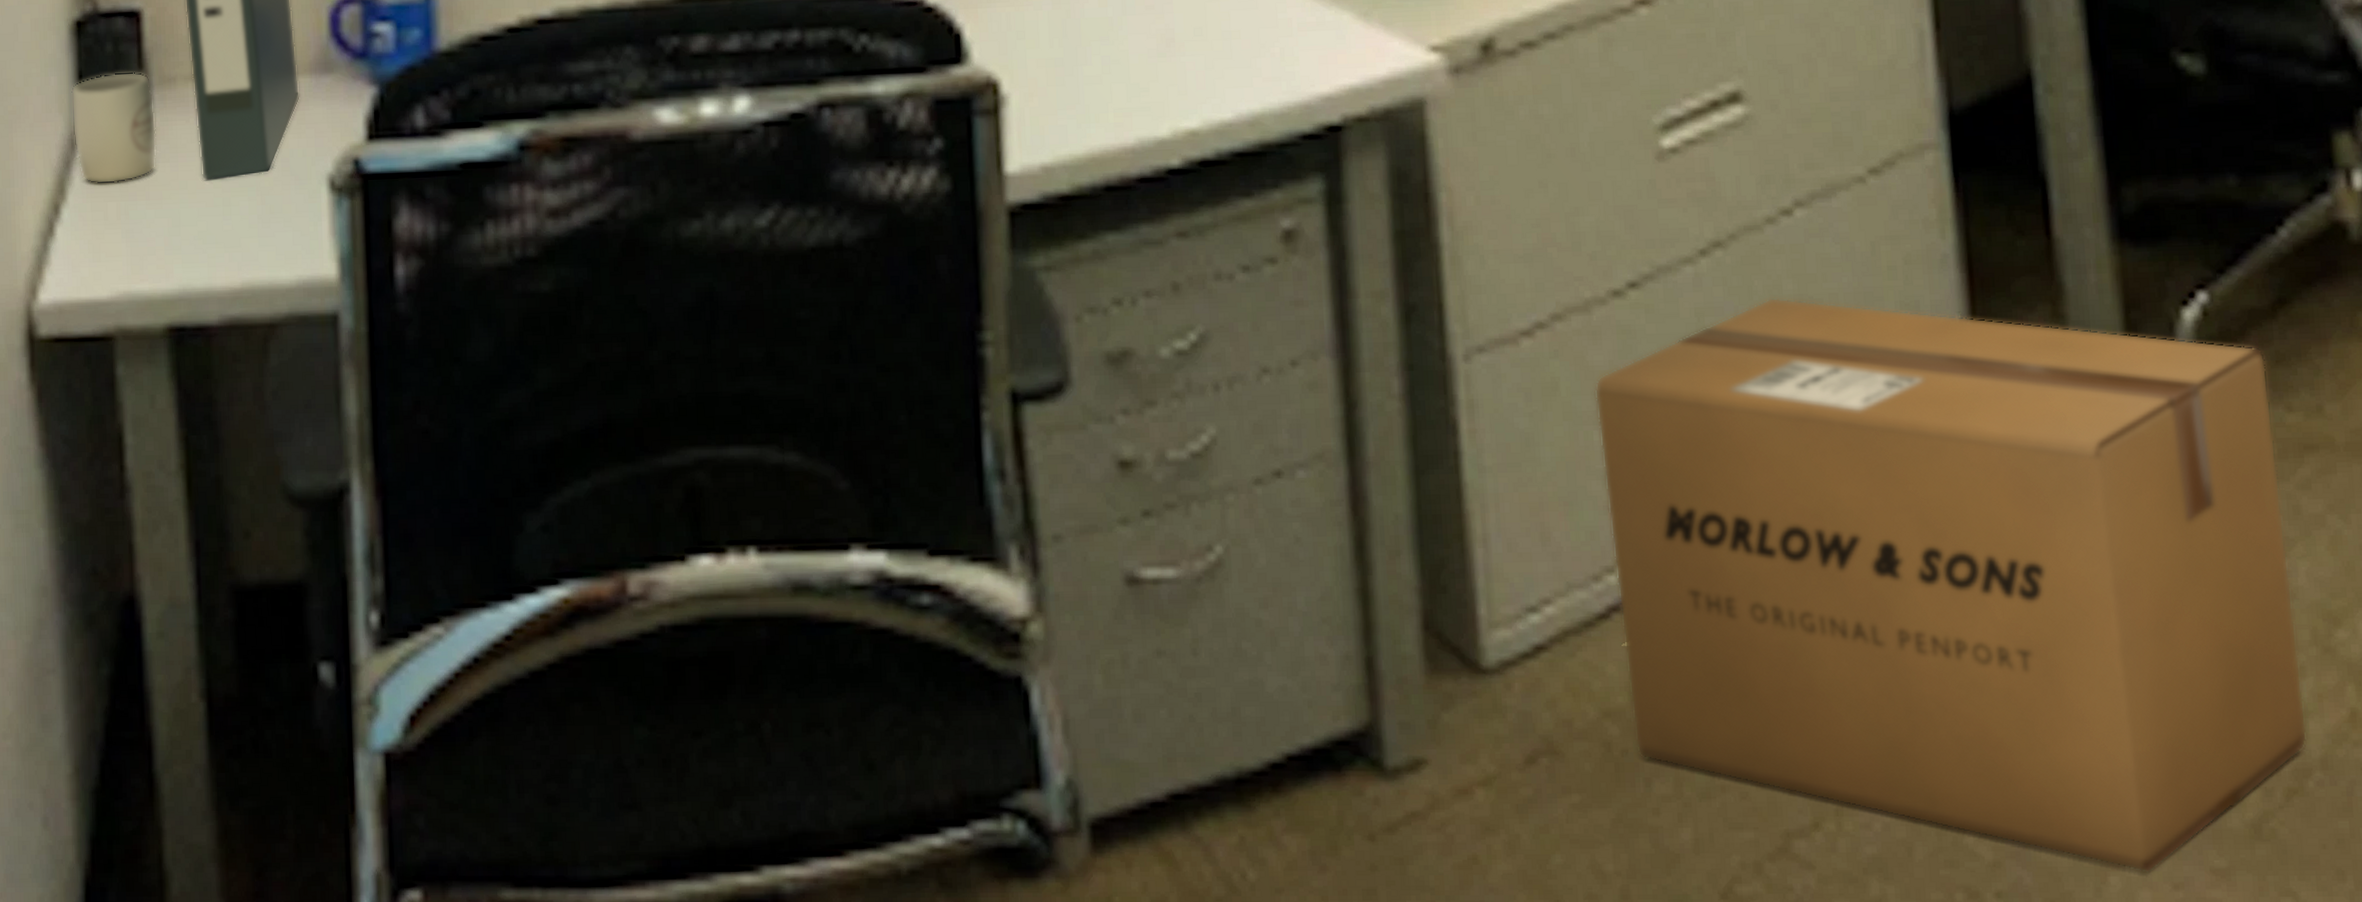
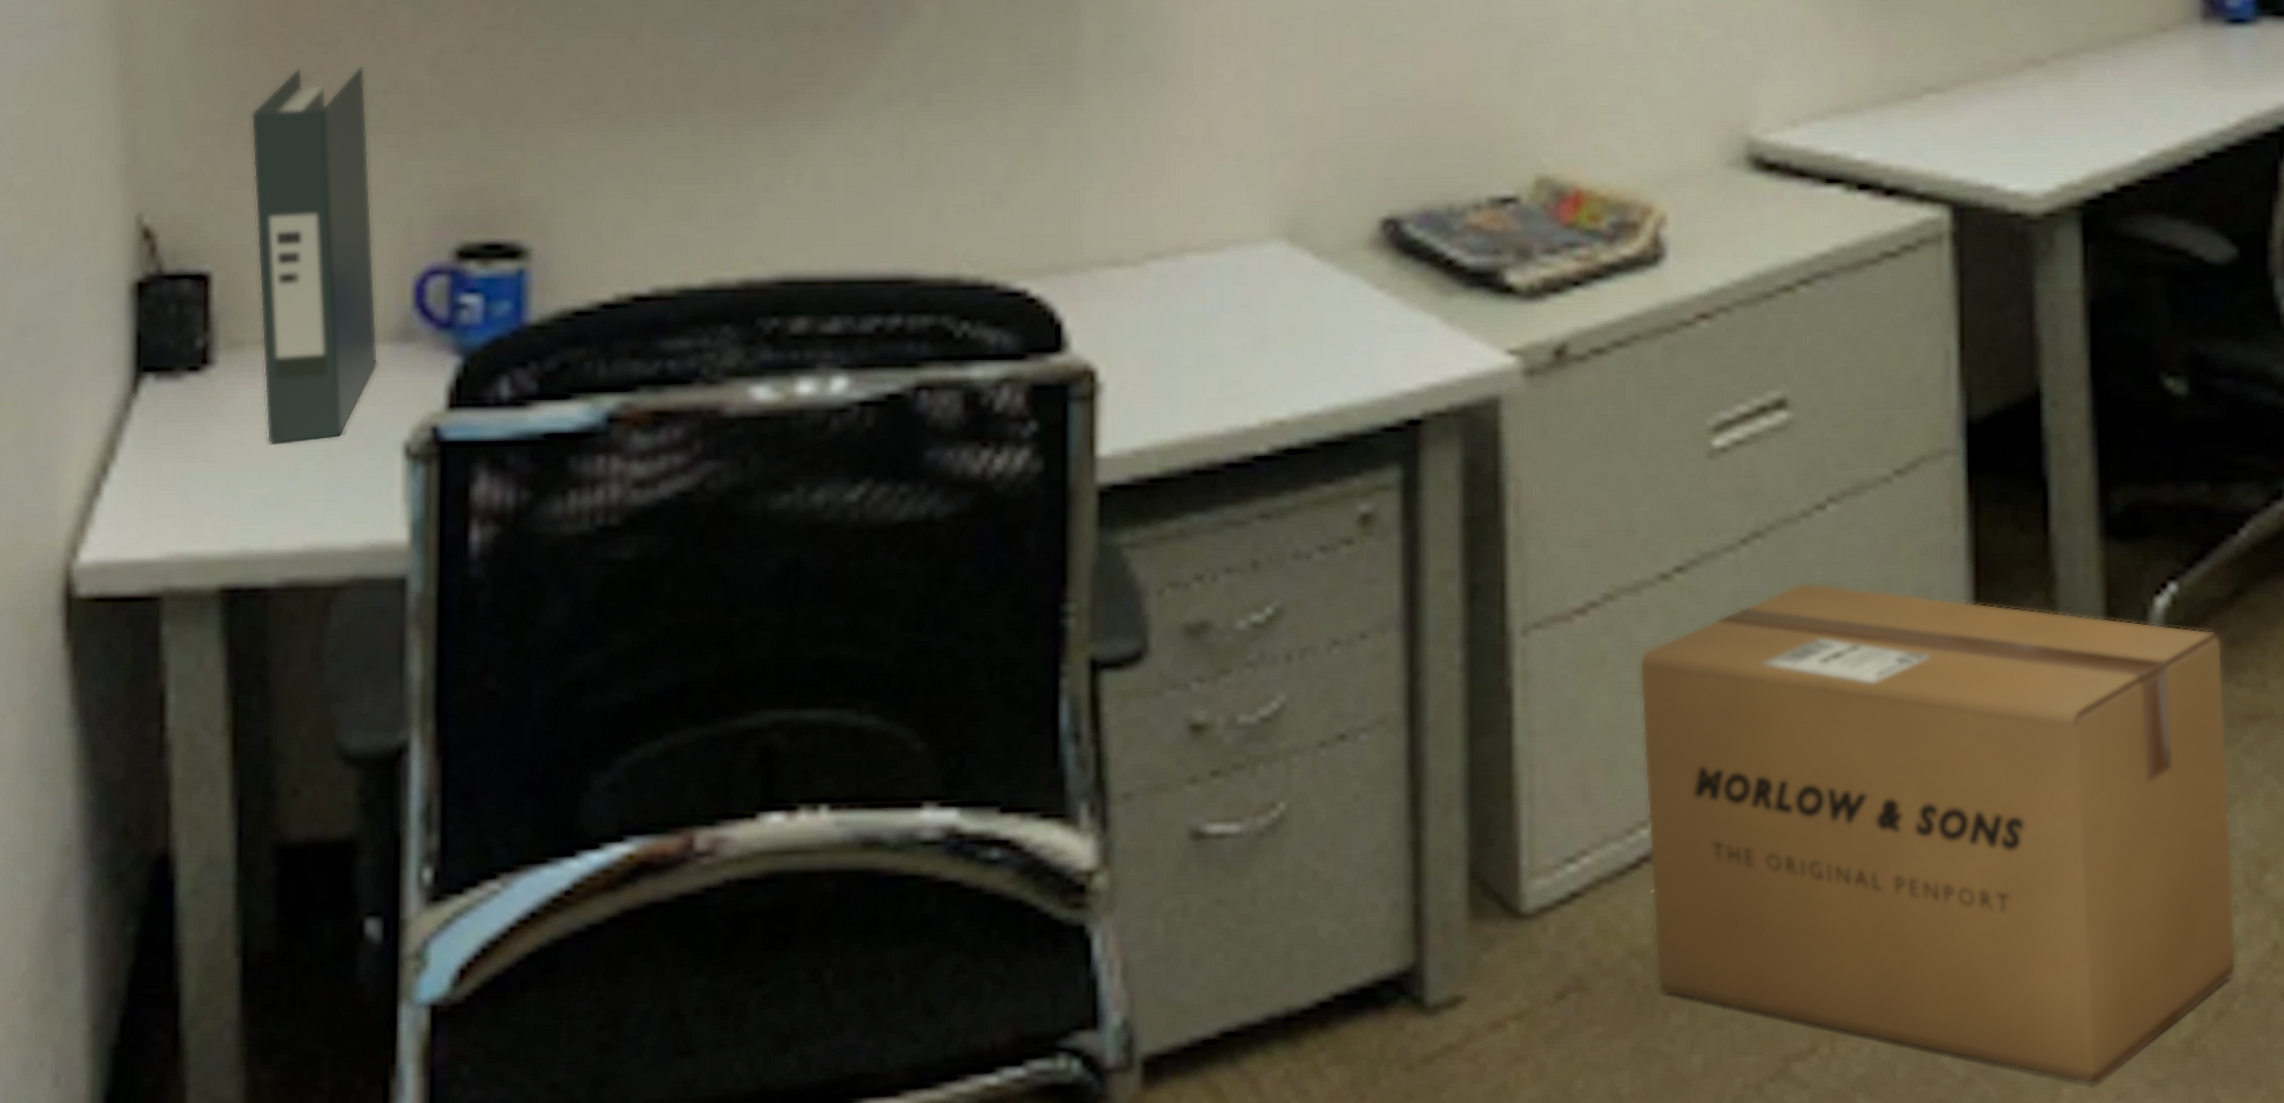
mug: present [71,71,157,184] -> none [127,334,221,445]

